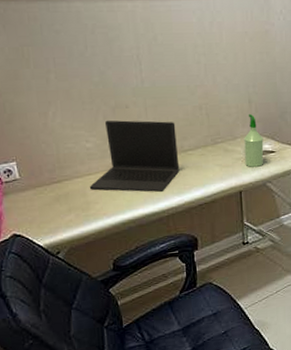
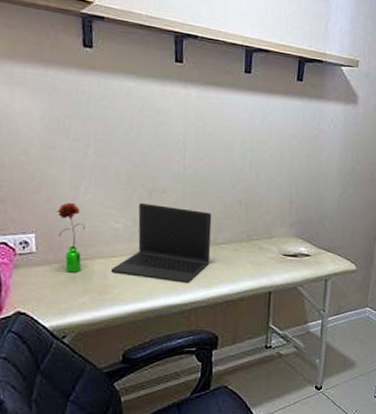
flower: none [31,128,63,194] -> present [57,202,85,273]
spray bottle: present [244,113,264,167] -> none [278,214,300,269]

